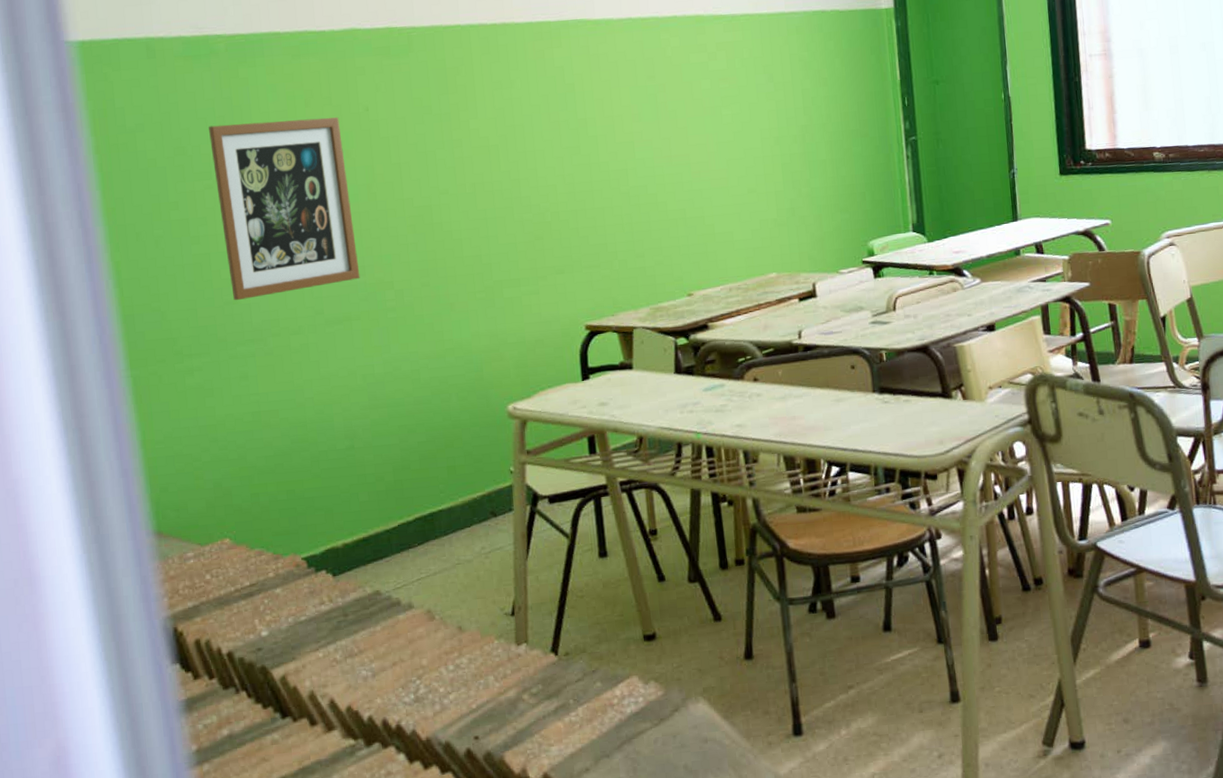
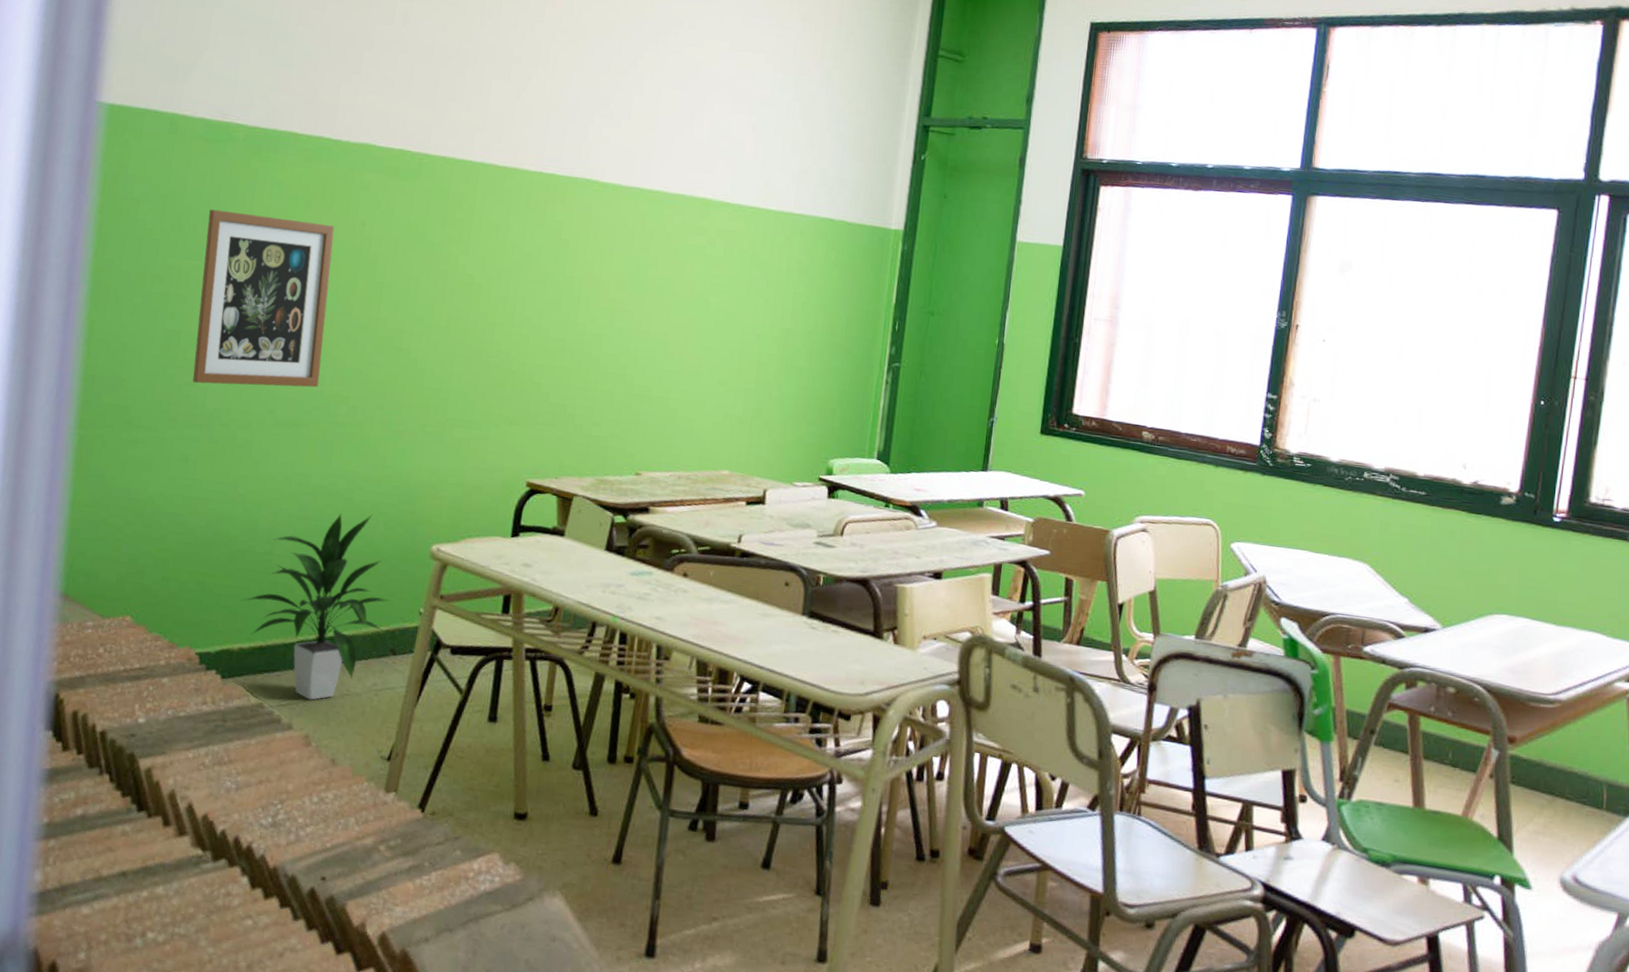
indoor plant: none [334,389,481,577] -> present [241,513,390,700]

